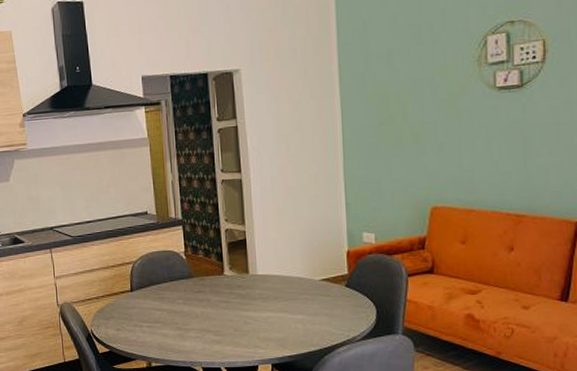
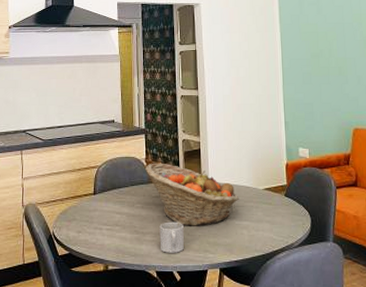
fruit basket: none [185,255,292,322] -> present [145,163,239,226]
mug: none [204,317,233,349] -> present [159,221,185,253]

